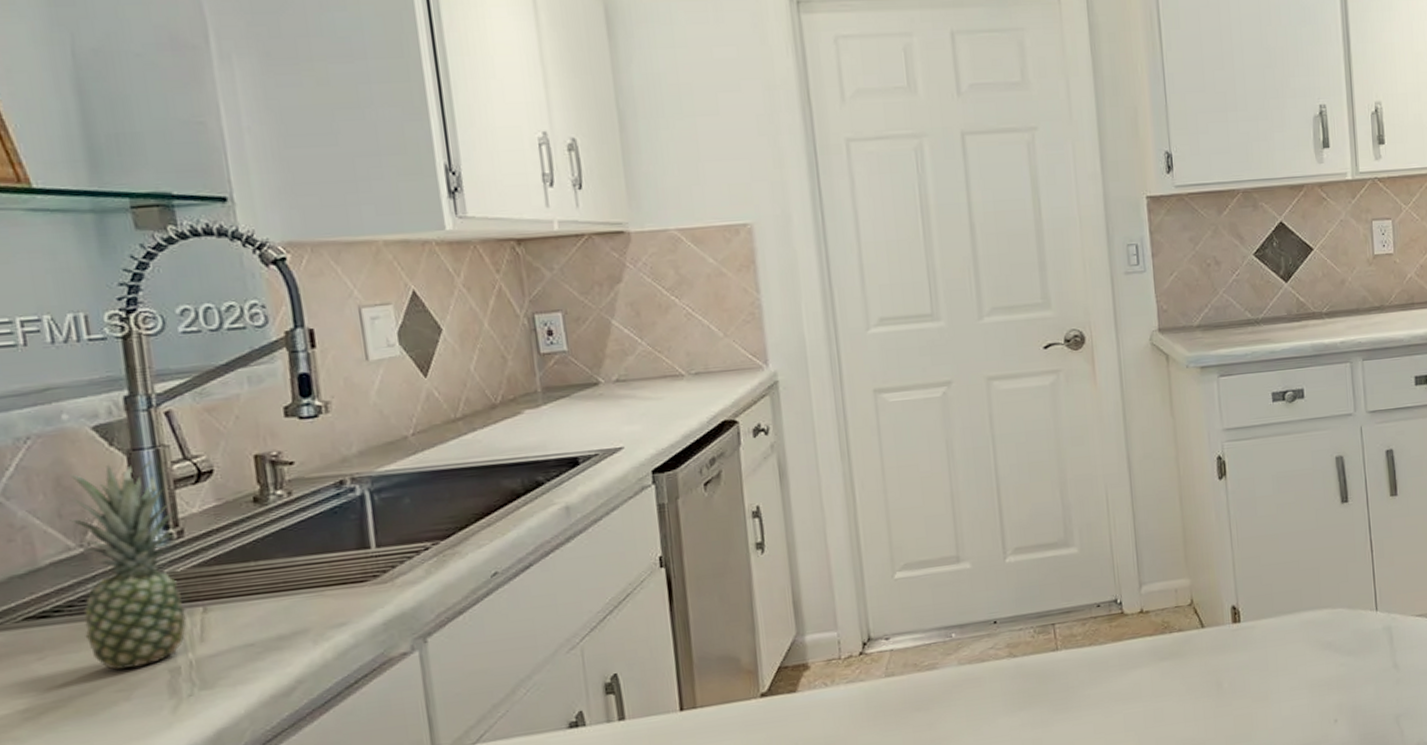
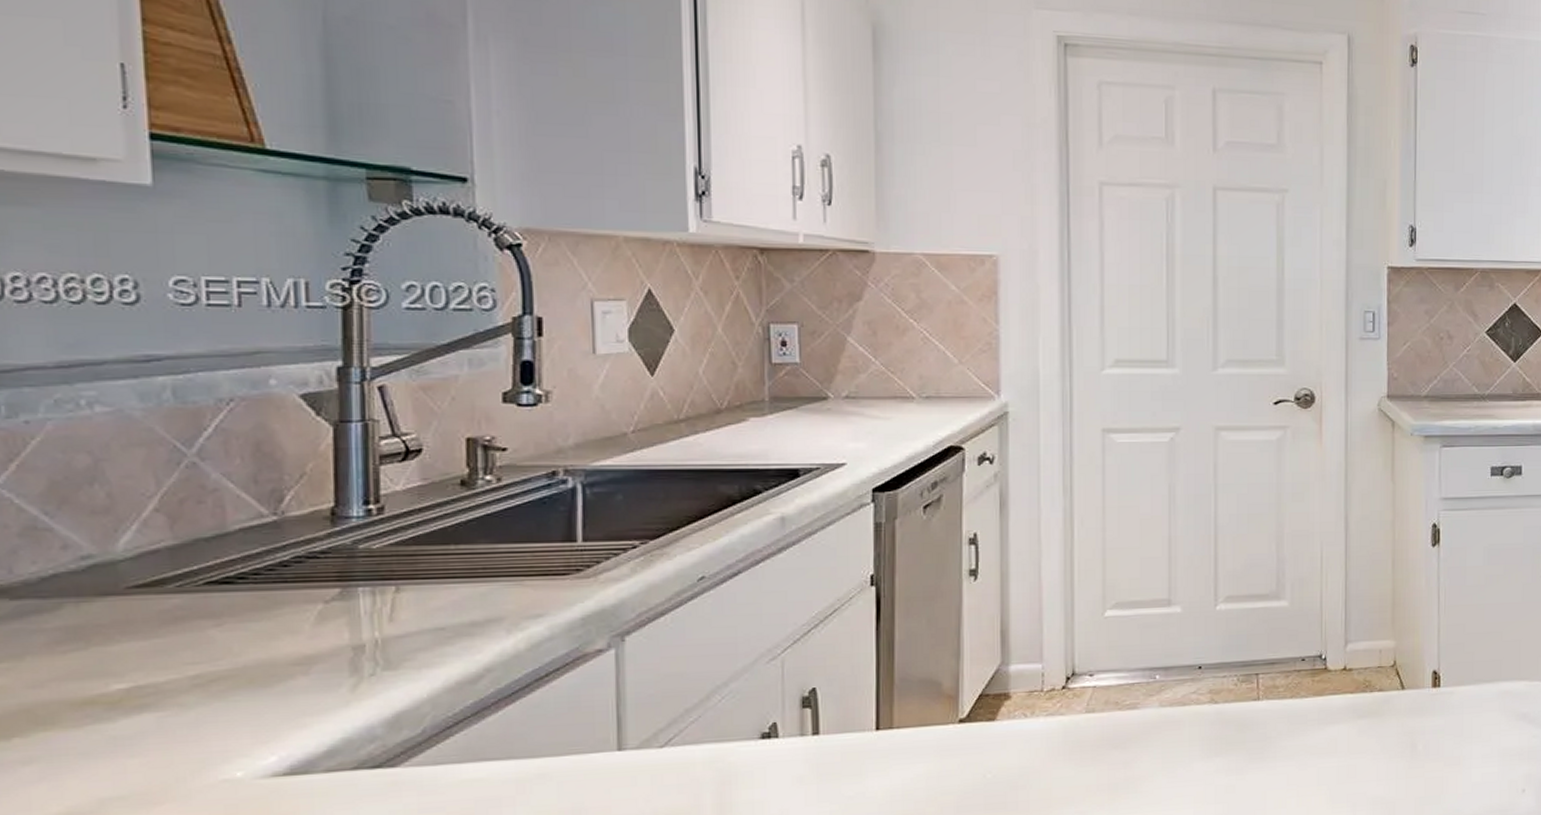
fruit: present [69,460,186,670] -> none [265,433,378,642]

